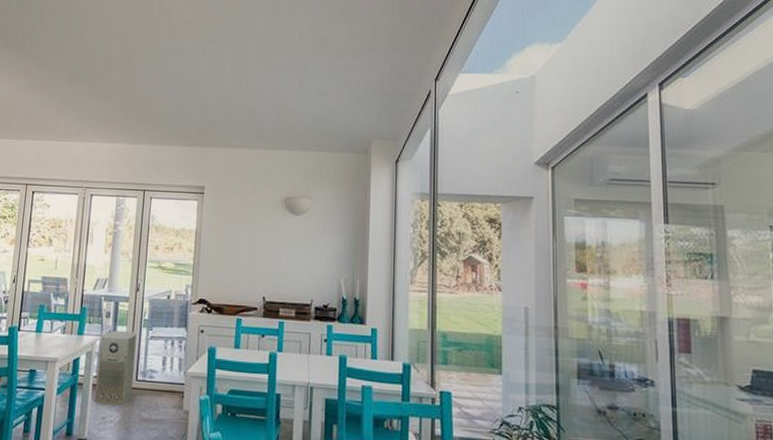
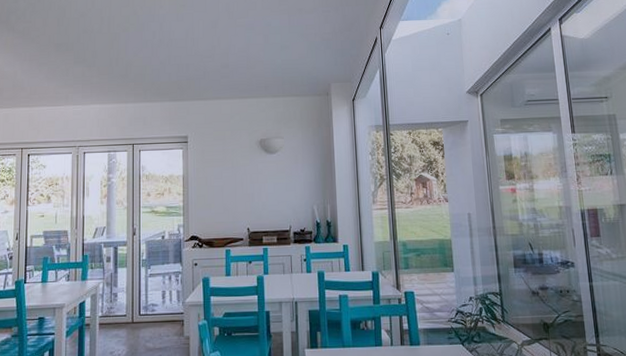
air purifier: present [93,330,137,406] -> none [101,272,137,341]

